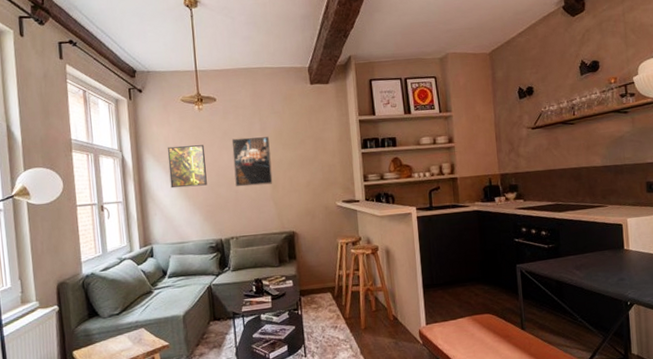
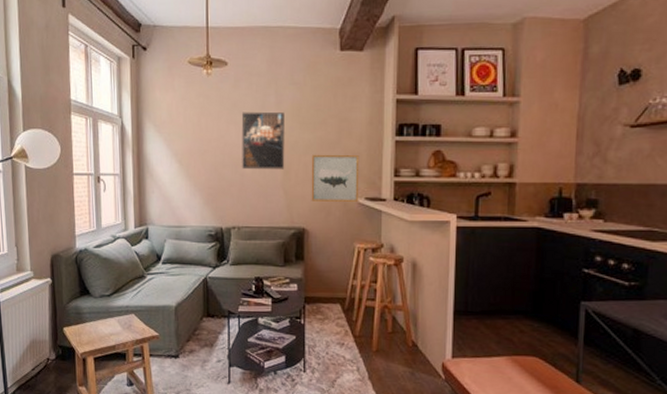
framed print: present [167,145,207,189] -> none [169,115,211,164]
wall art: none [295,166,337,208] -> present [311,154,360,203]

